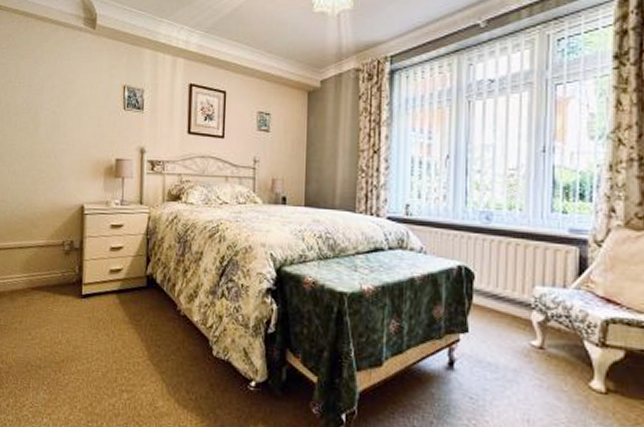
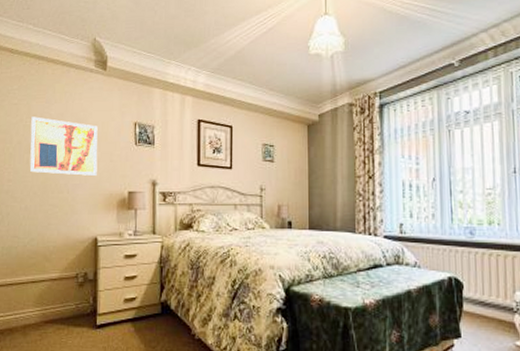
wall art: none [18,77,86,142] -> present [30,116,98,177]

